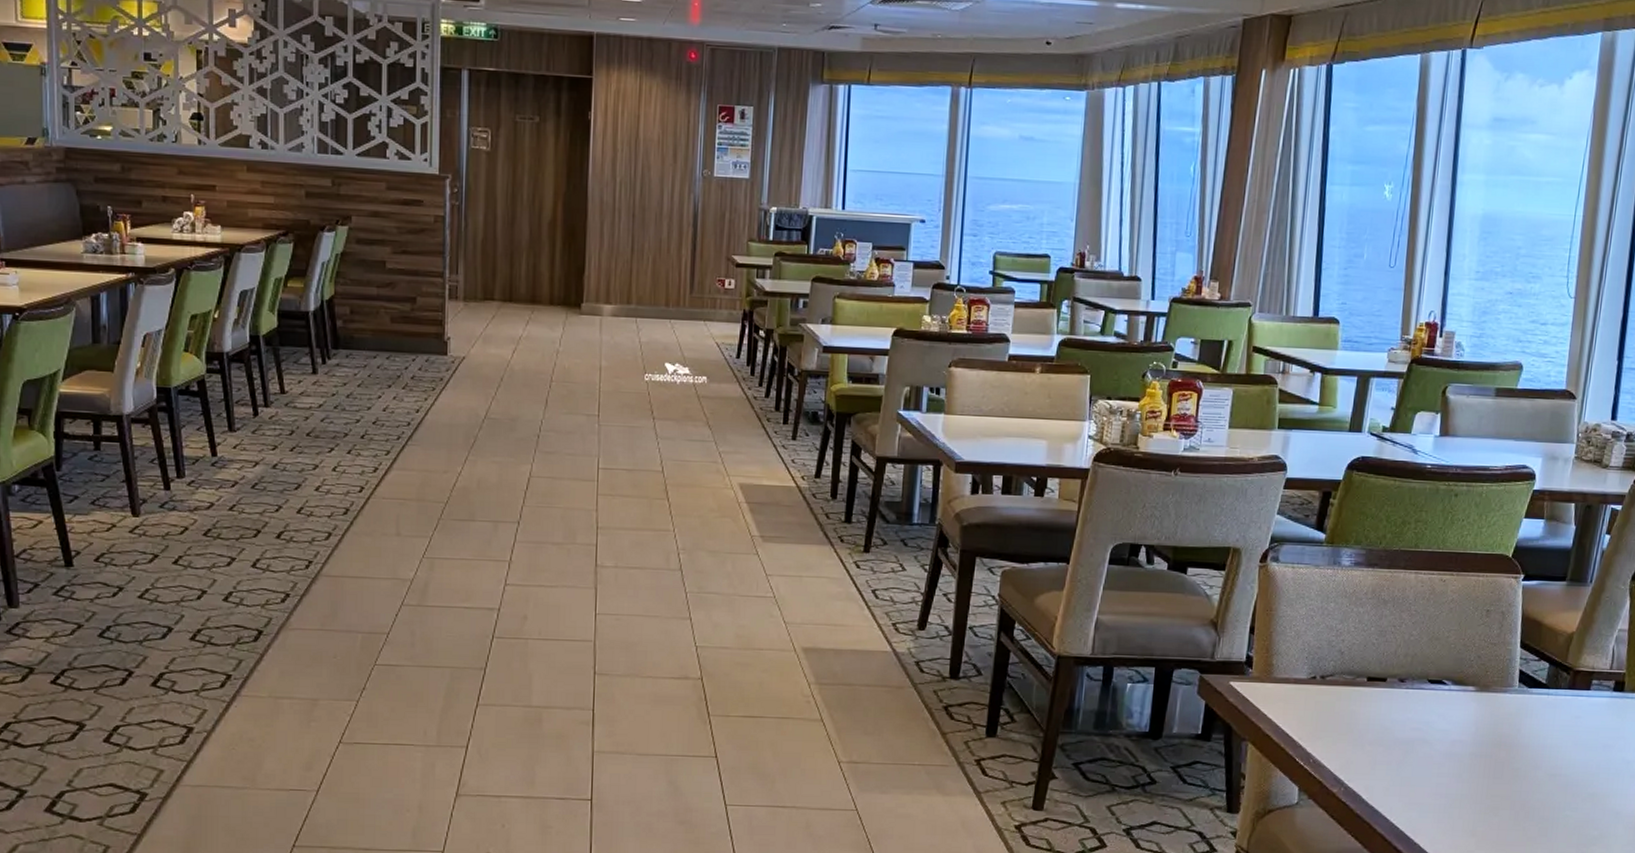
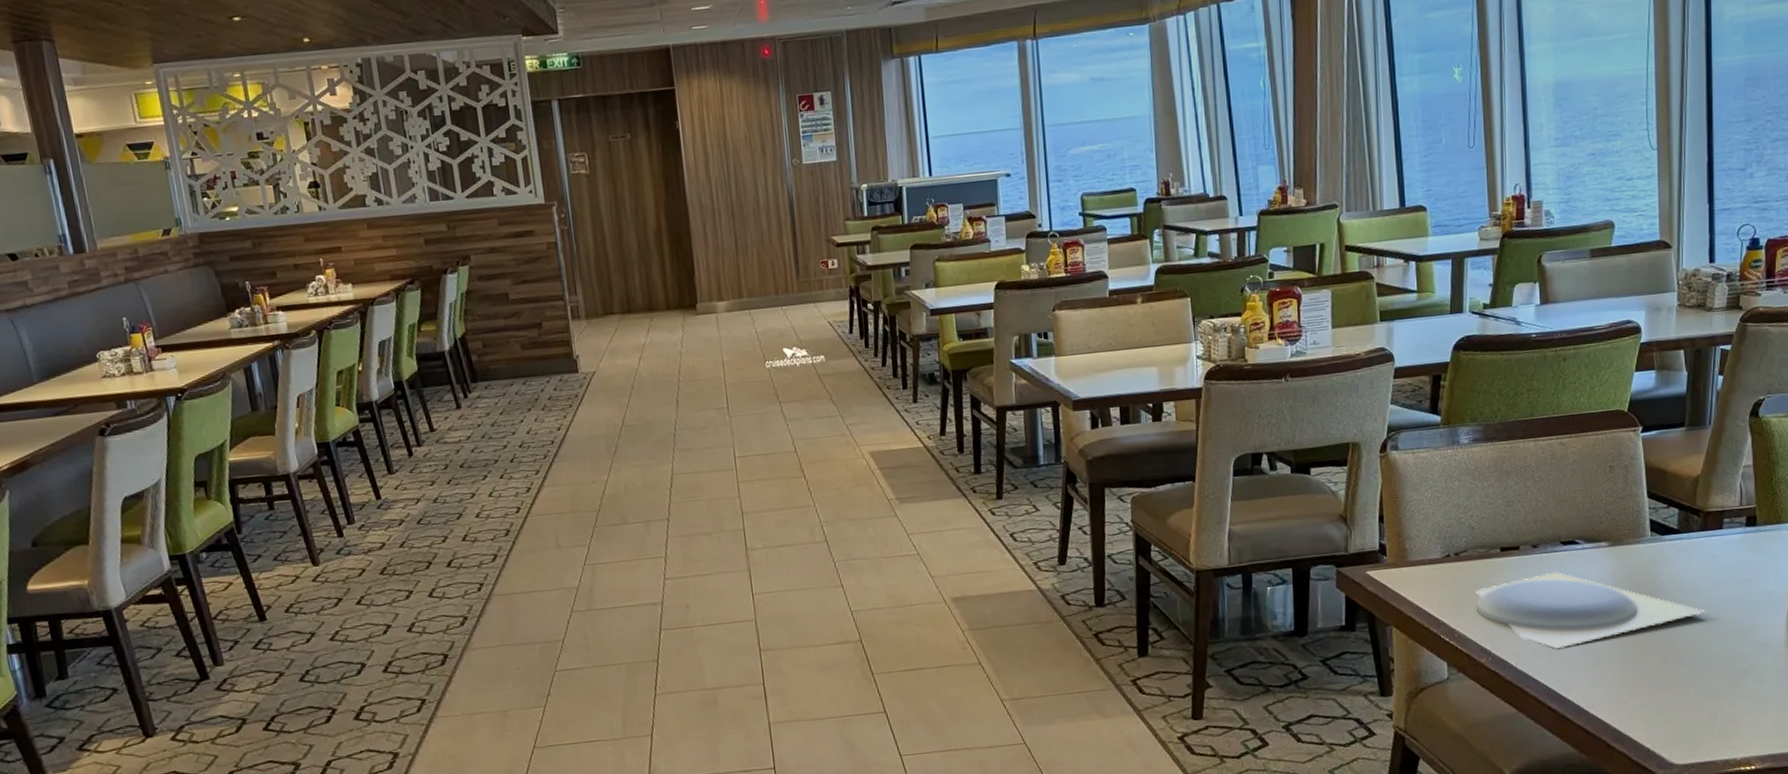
plate: none [1334,709,1563,789] -> present [1475,572,1706,649]

